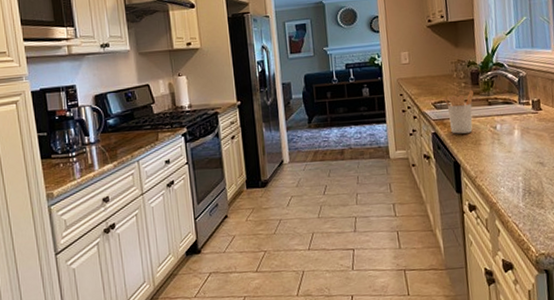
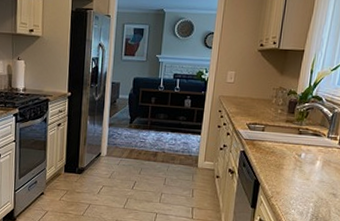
utensil holder: present [442,90,474,134] -> none [257,118,288,157]

